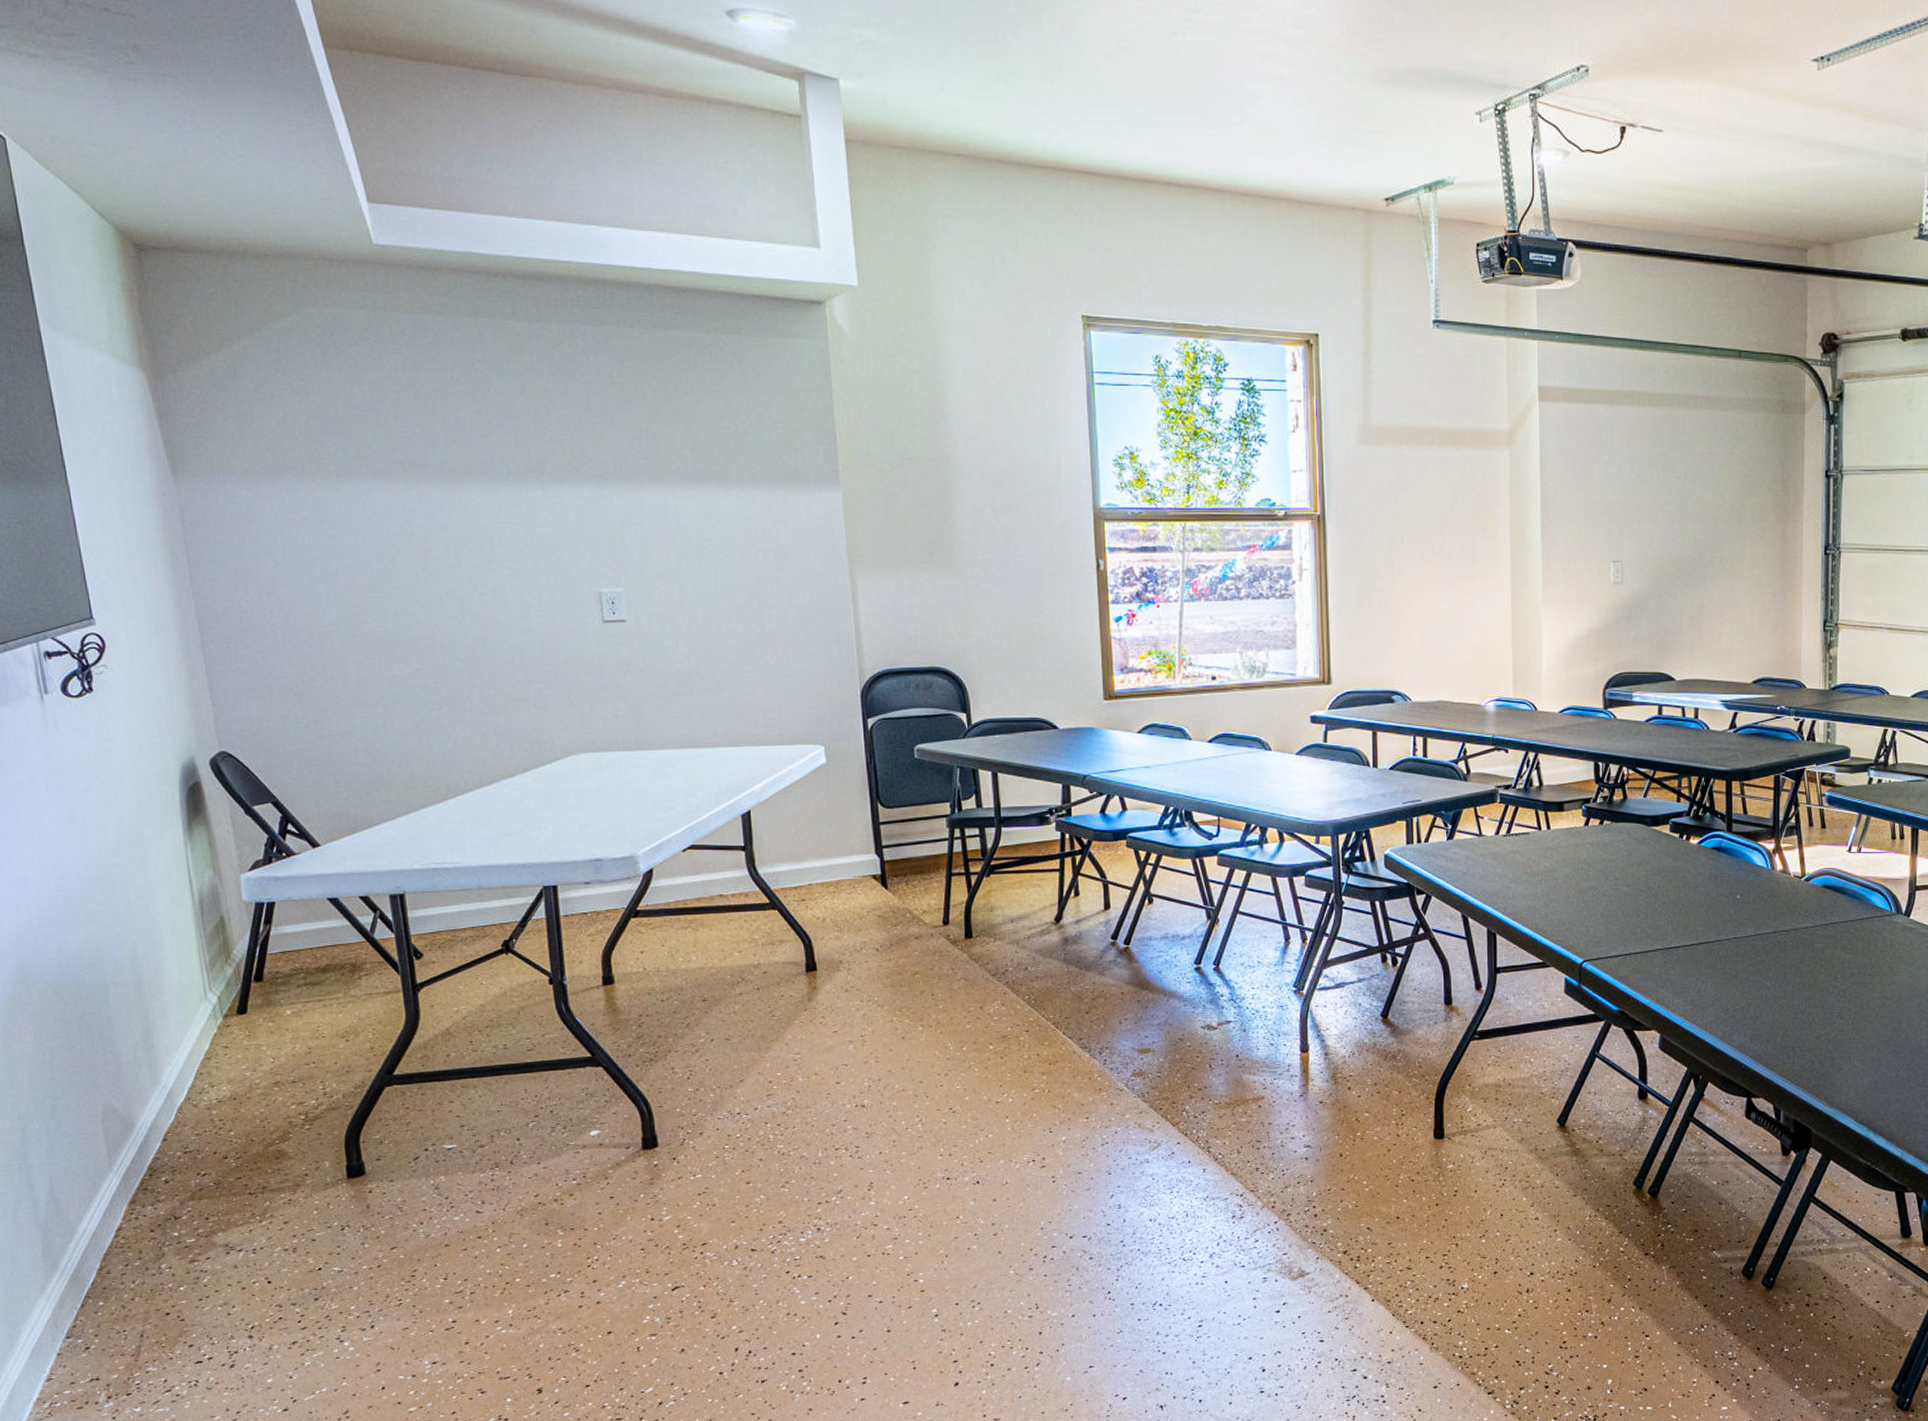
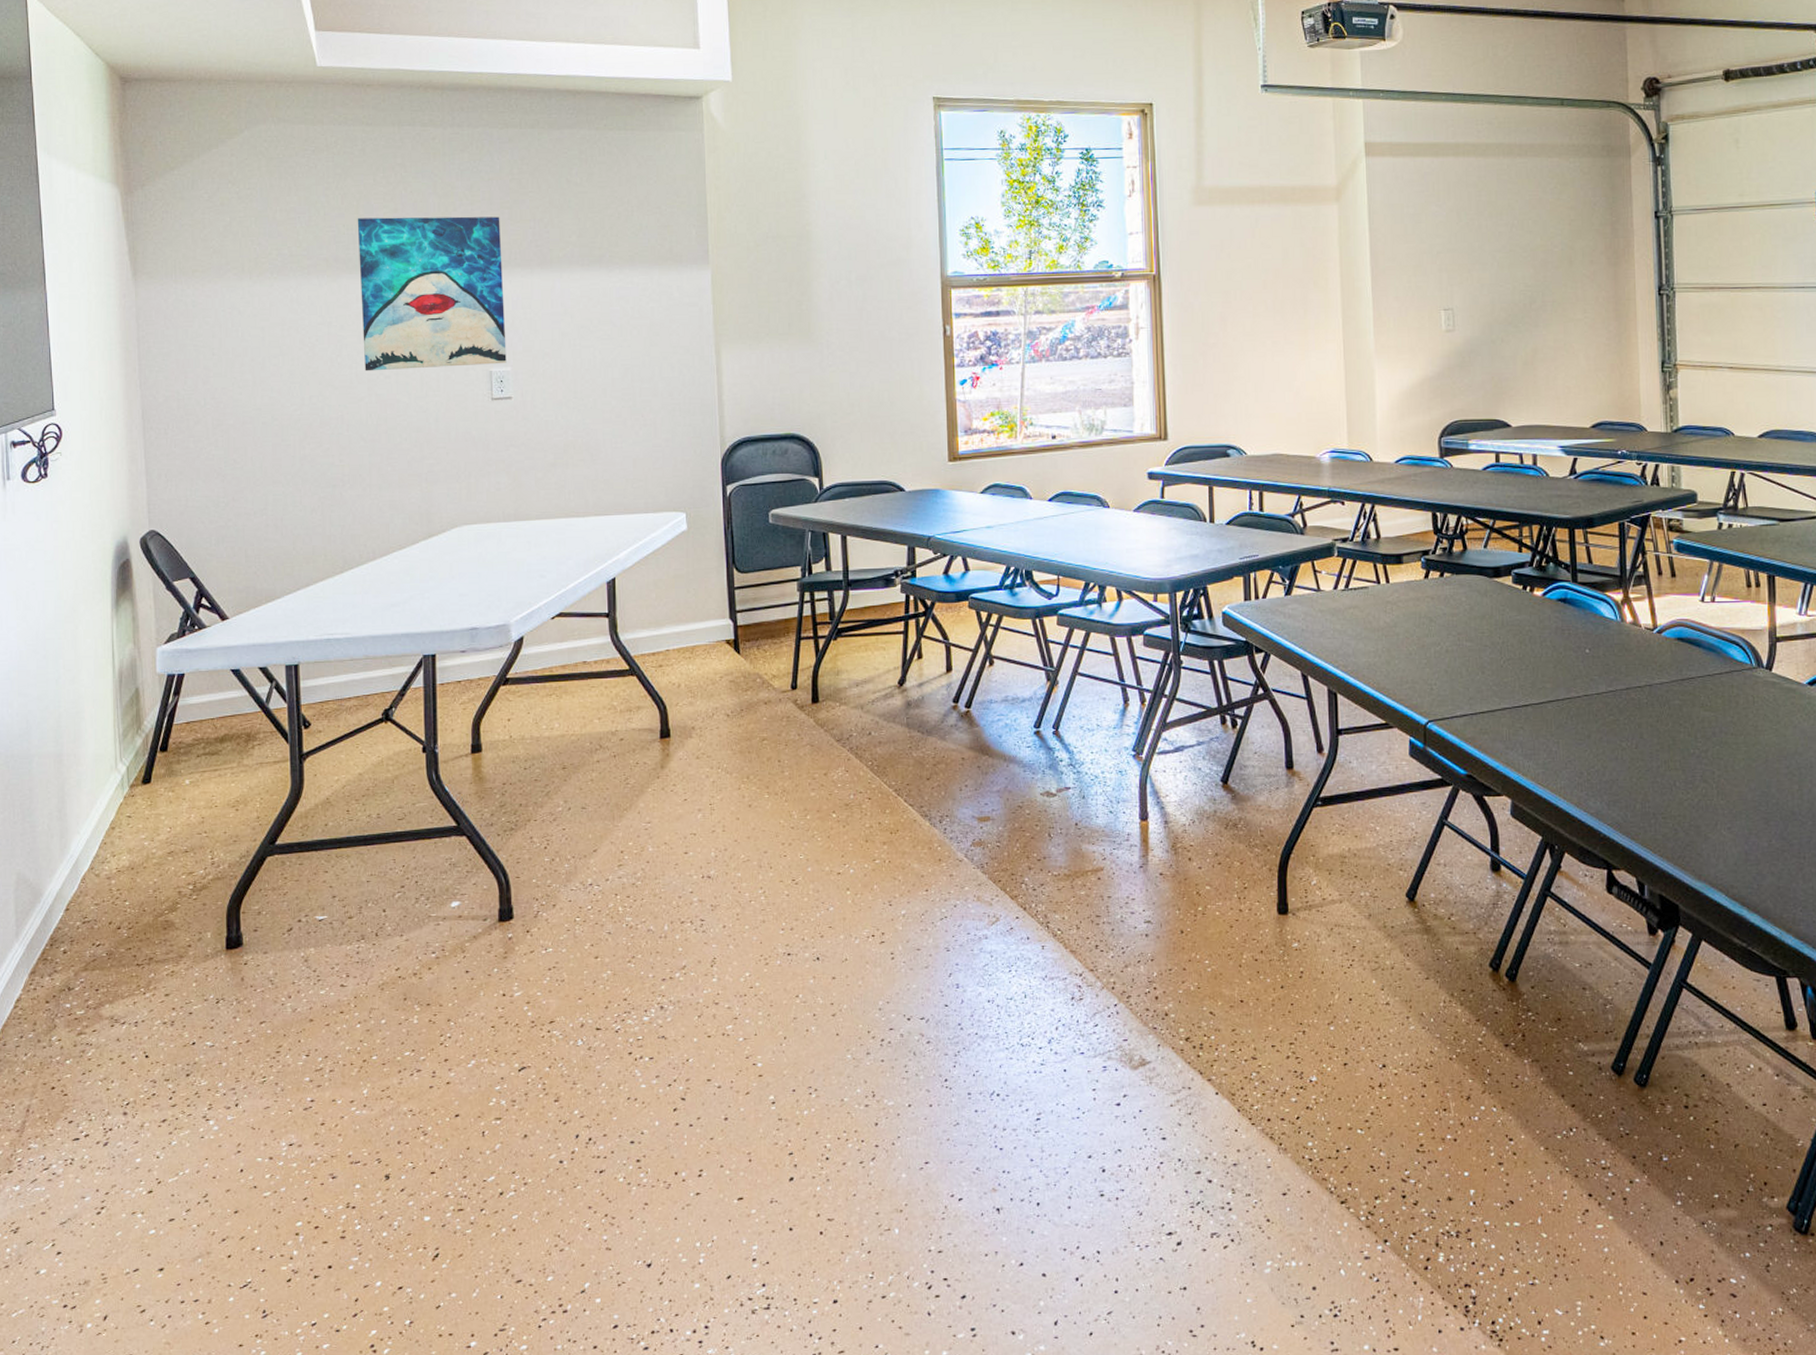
wall art: none [434,419,618,588] -> present [357,216,507,371]

